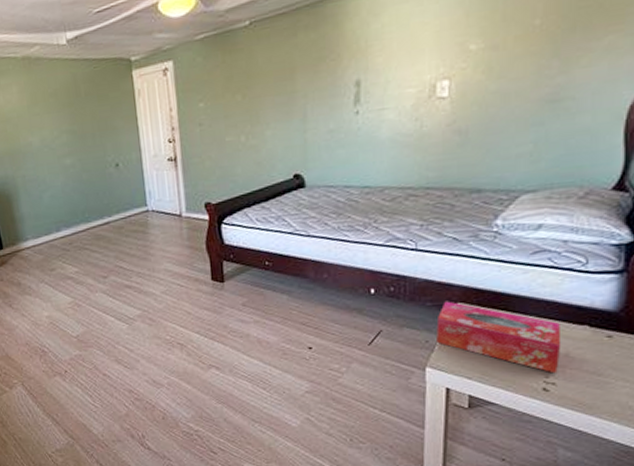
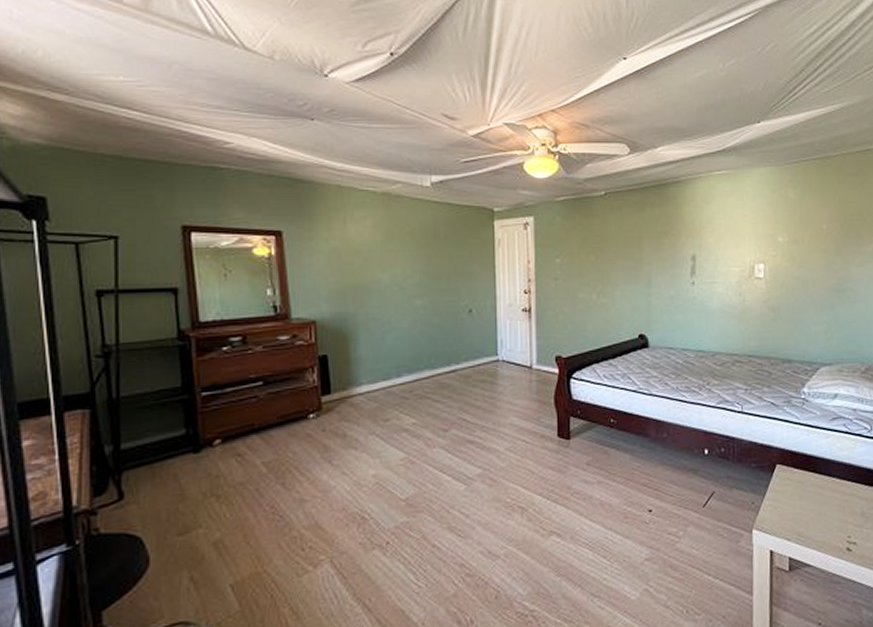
tissue box: present [436,301,562,374] -> none [760,462,858,533]

